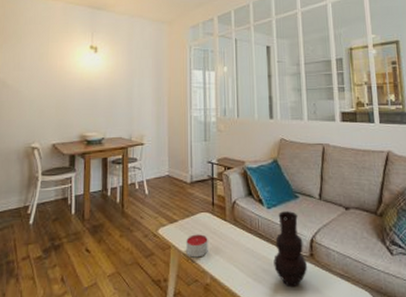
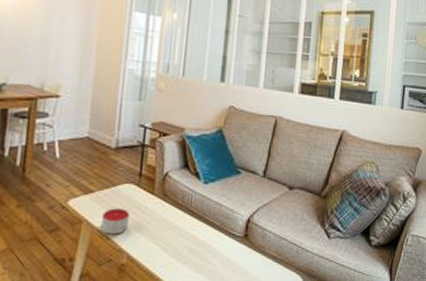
vase: present [273,211,308,288] -> none [202,187,240,270]

